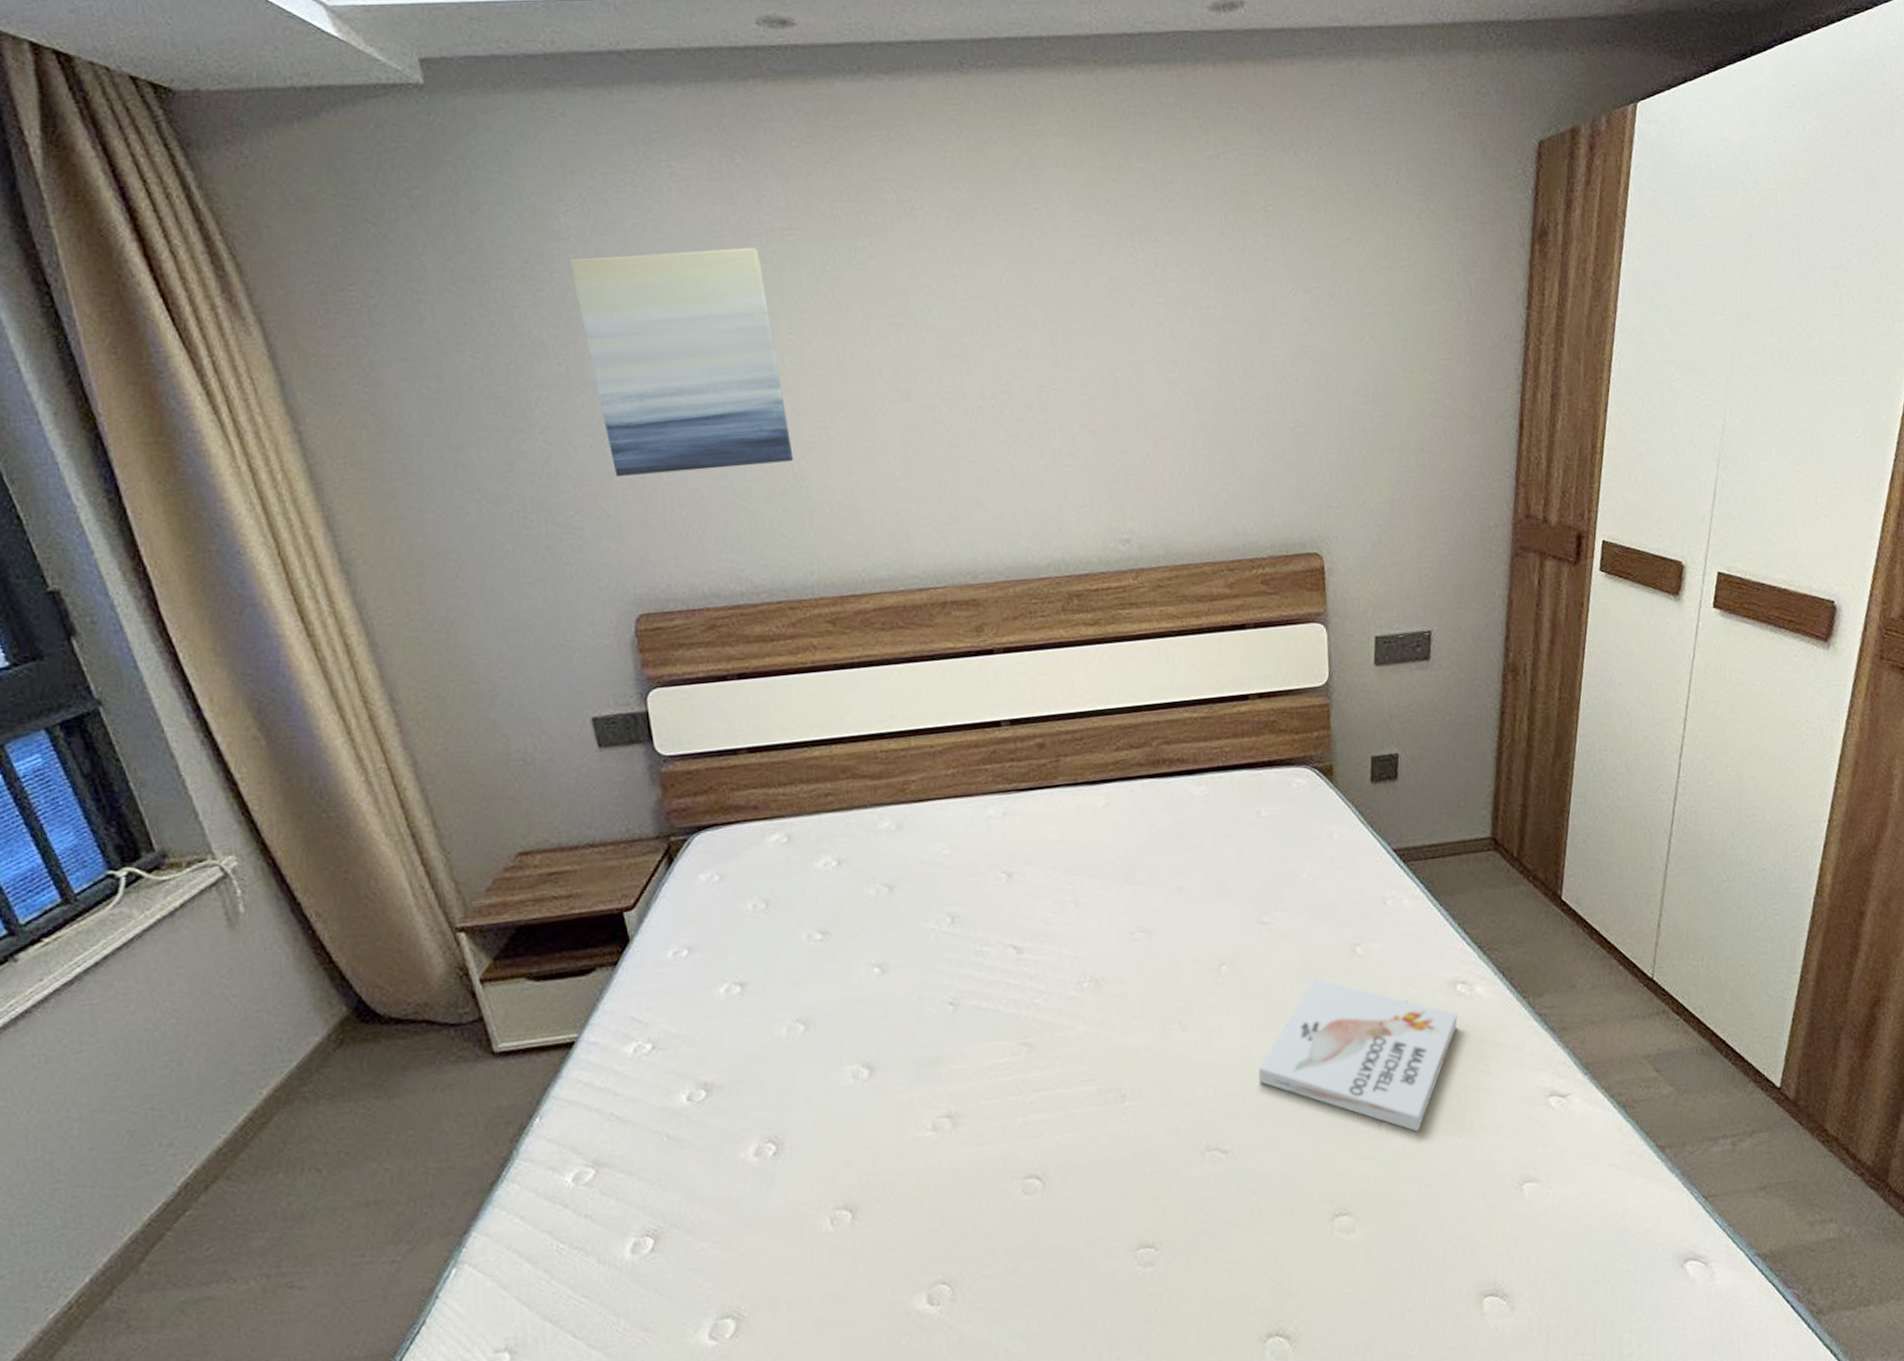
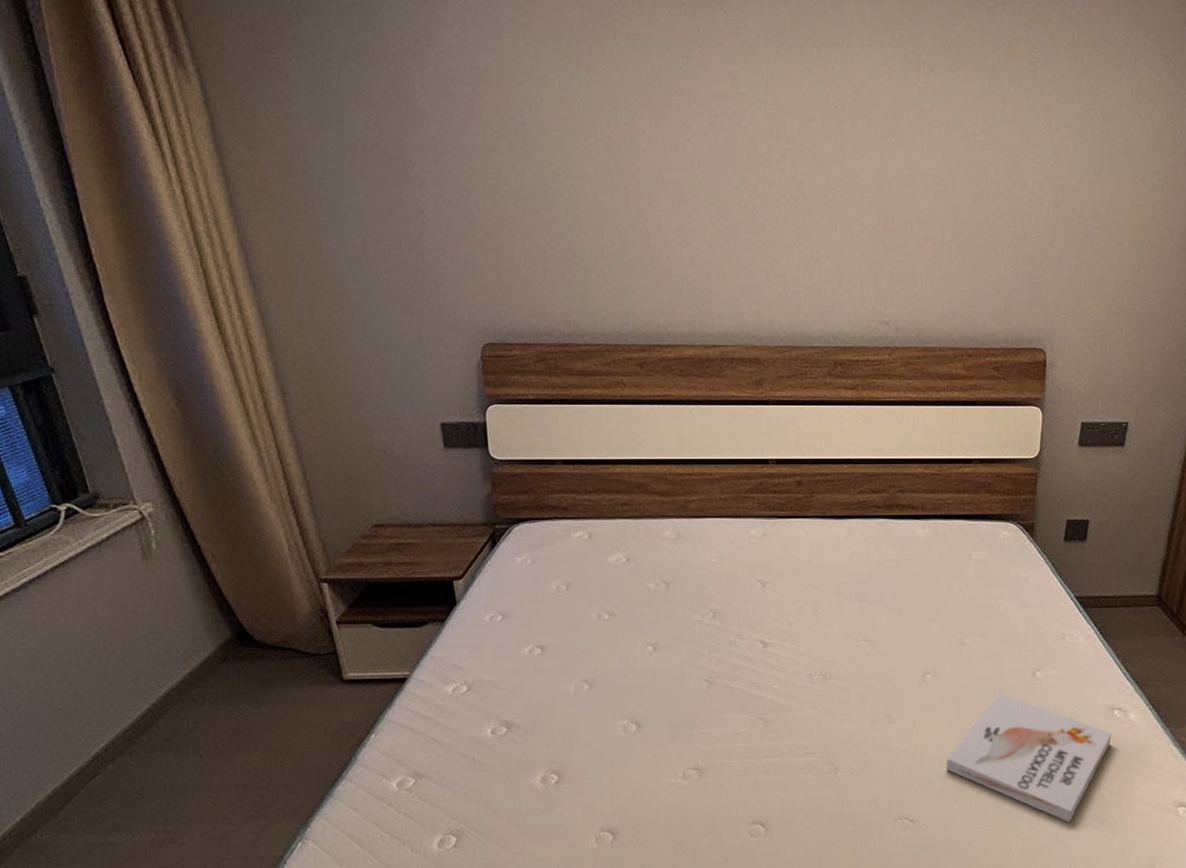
wall art: present [569,247,794,478] -> none [452,44,621,230]

